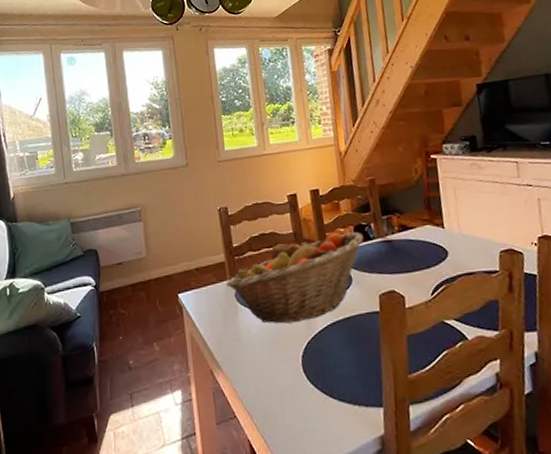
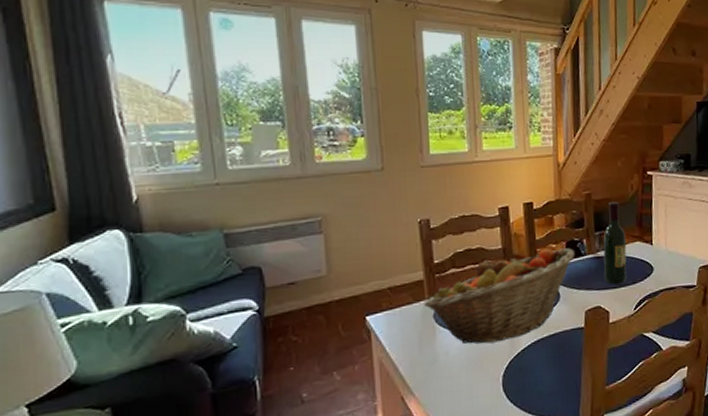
wine bottle: none [391,185,420,269] -> present [603,201,627,285]

